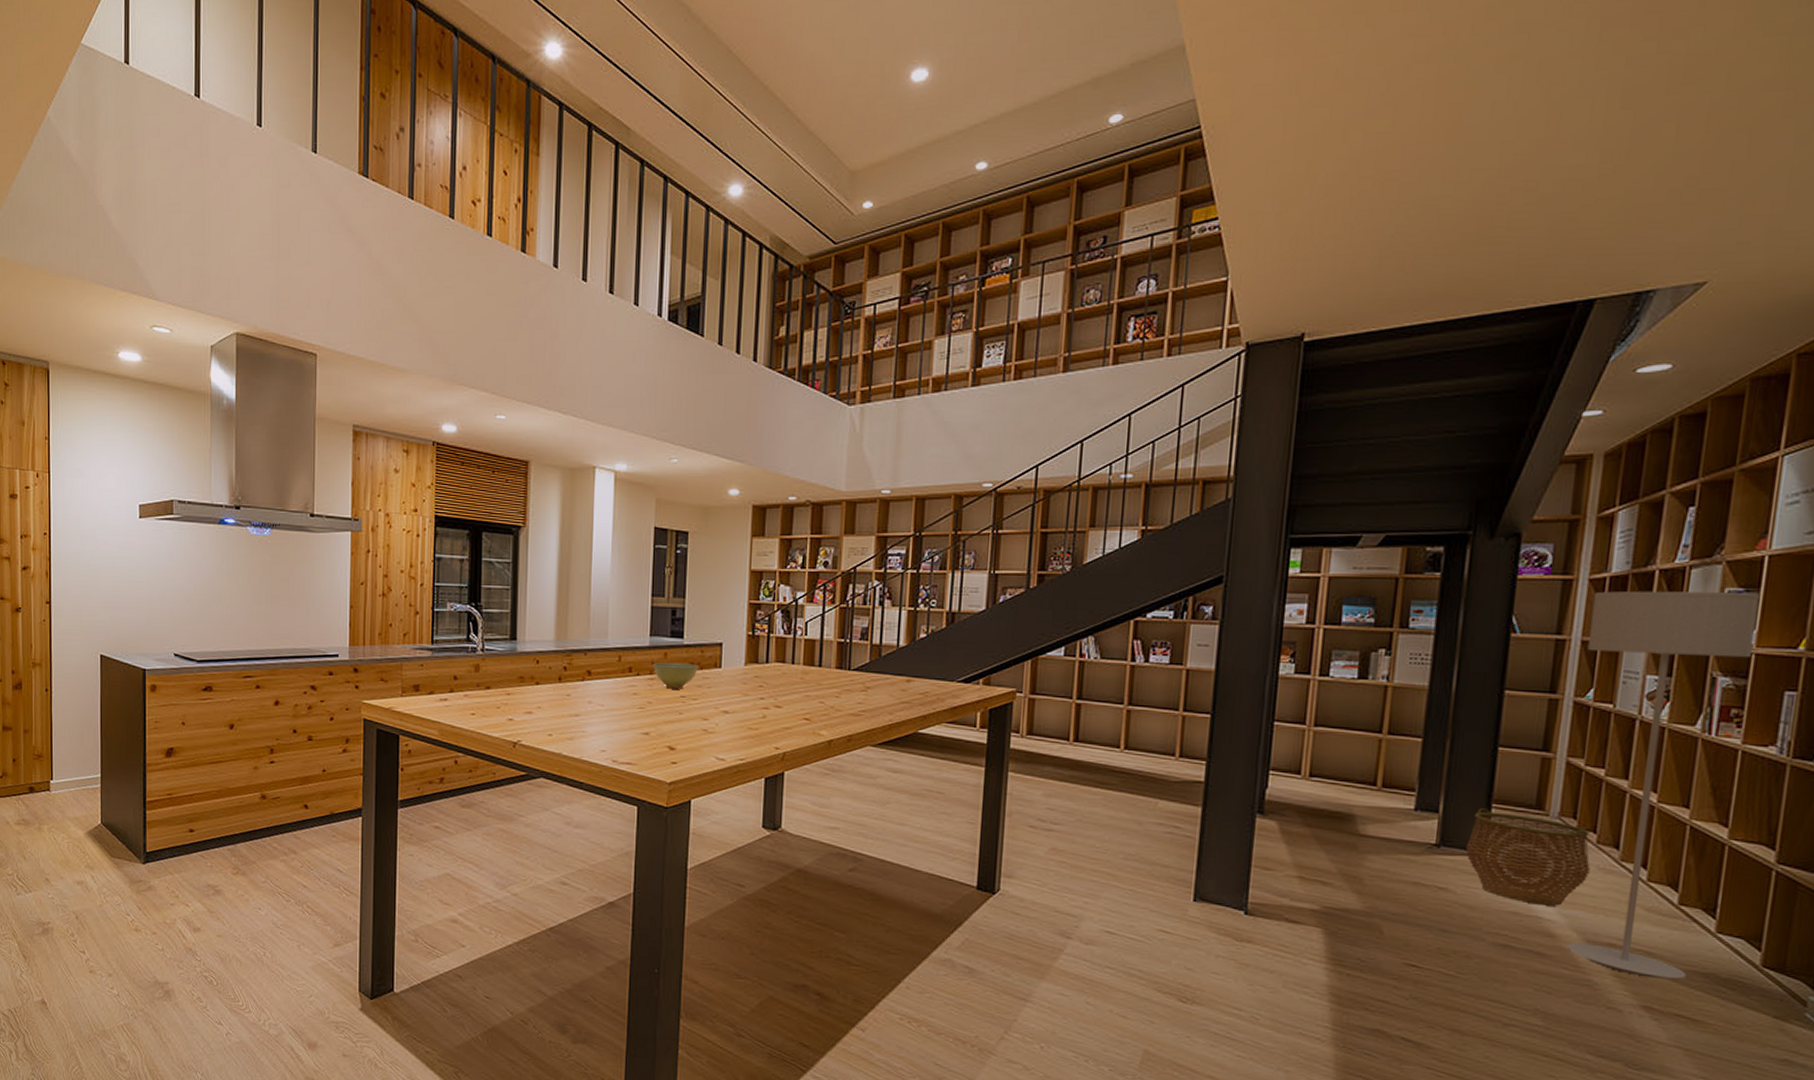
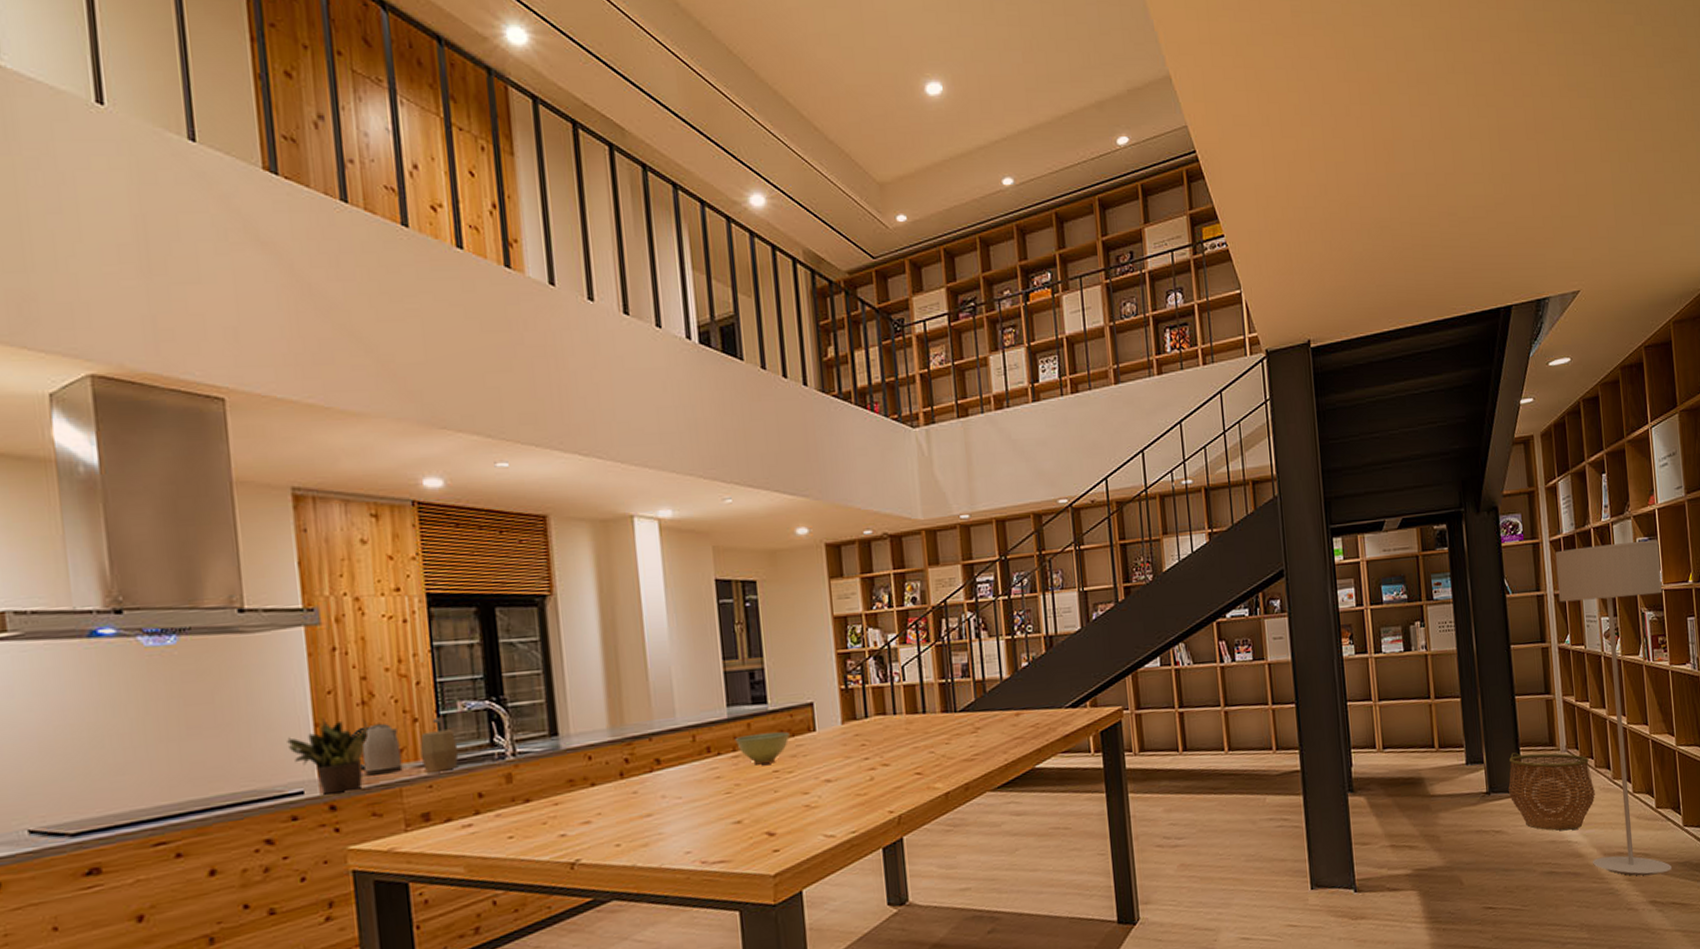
potted plant: none [331,602,385,660] -> present [287,718,369,795]
kettle: none [374,611,405,651] -> present [352,723,403,776]
soap dispenser: none [417,613,444,656] -> present [420,717,459,774]

